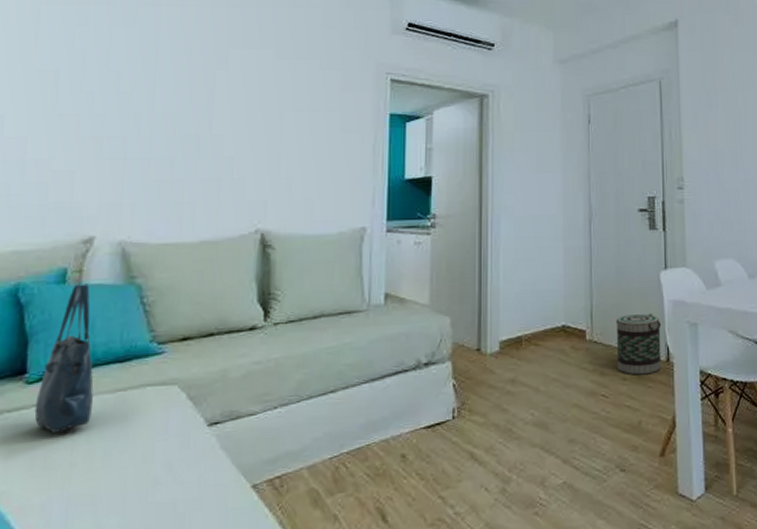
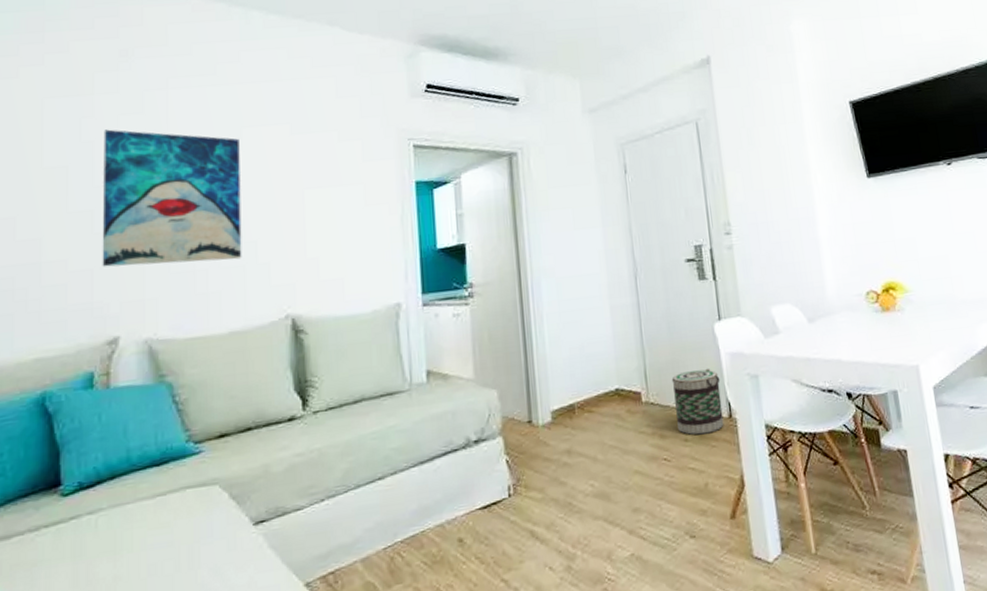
tote bag: present [34,284,94,433] -> none [72,386,132,546]
wall art: none [84,39,226,173] -> present [102,129,242,267]

